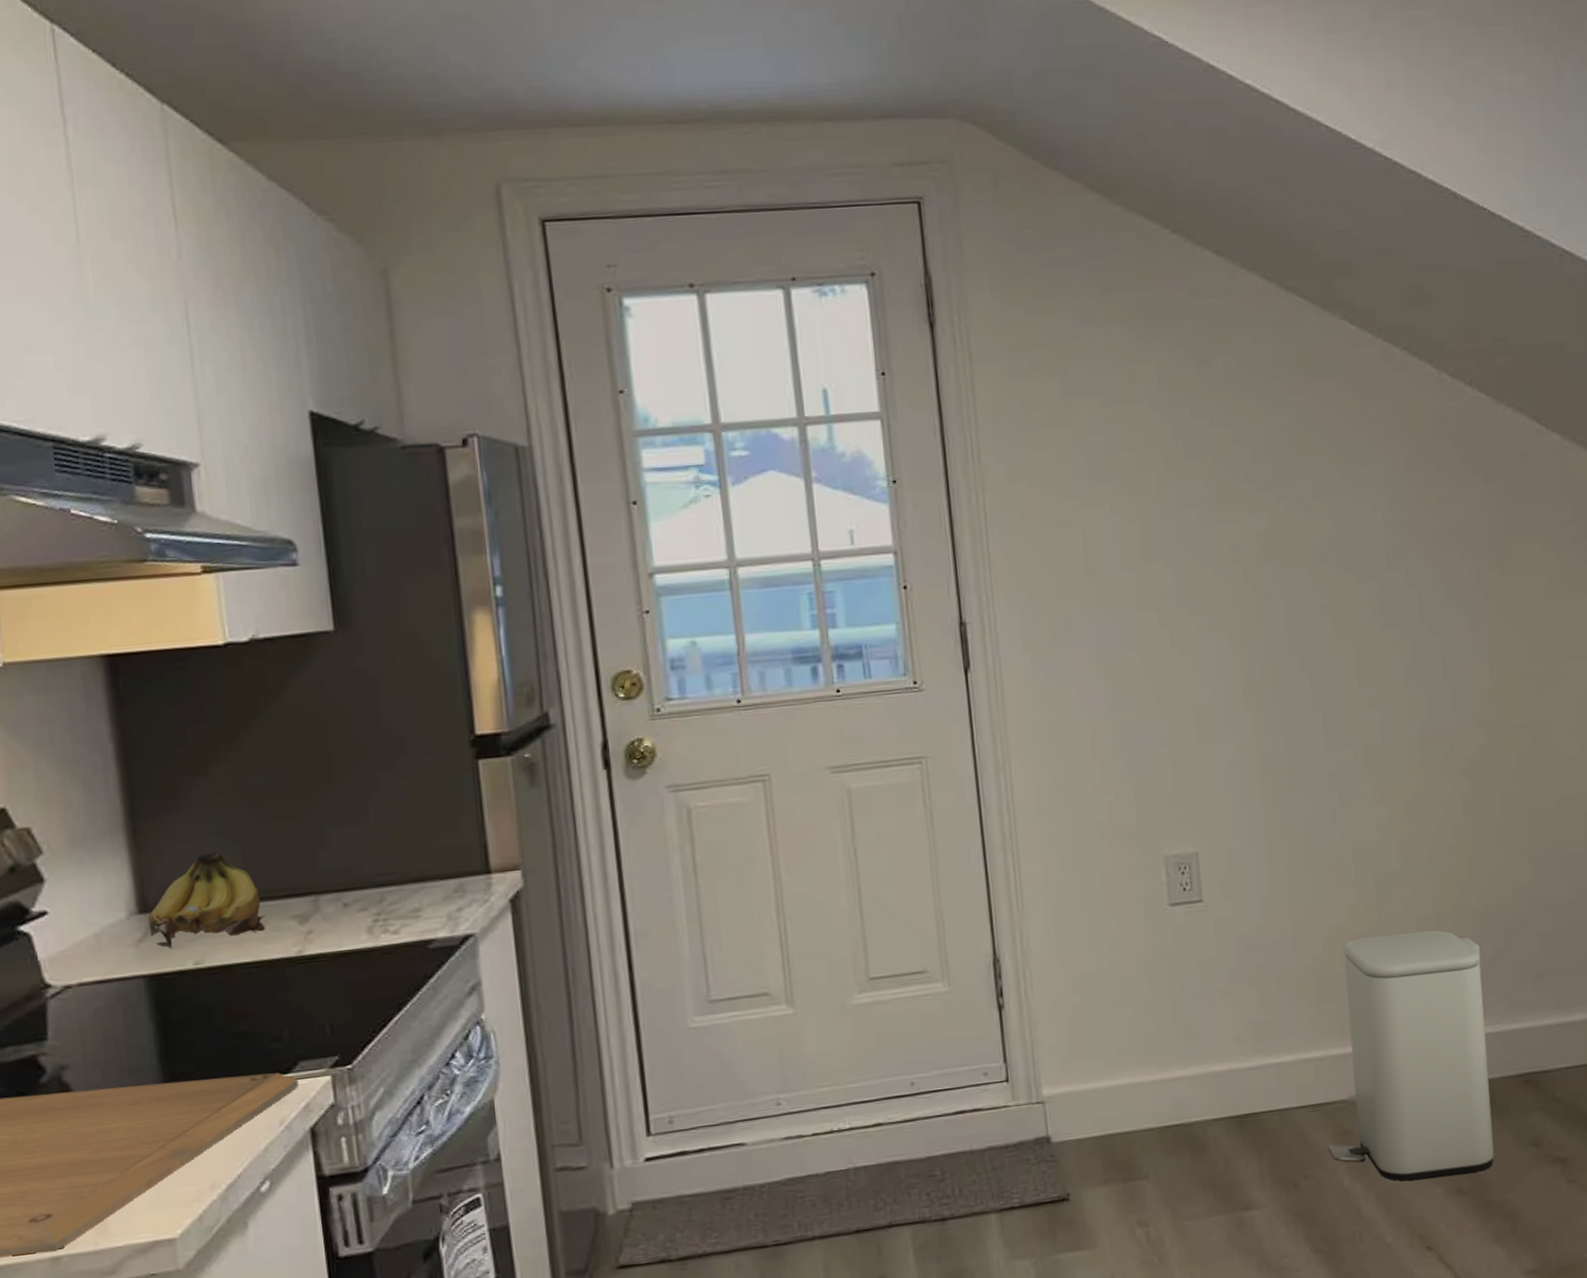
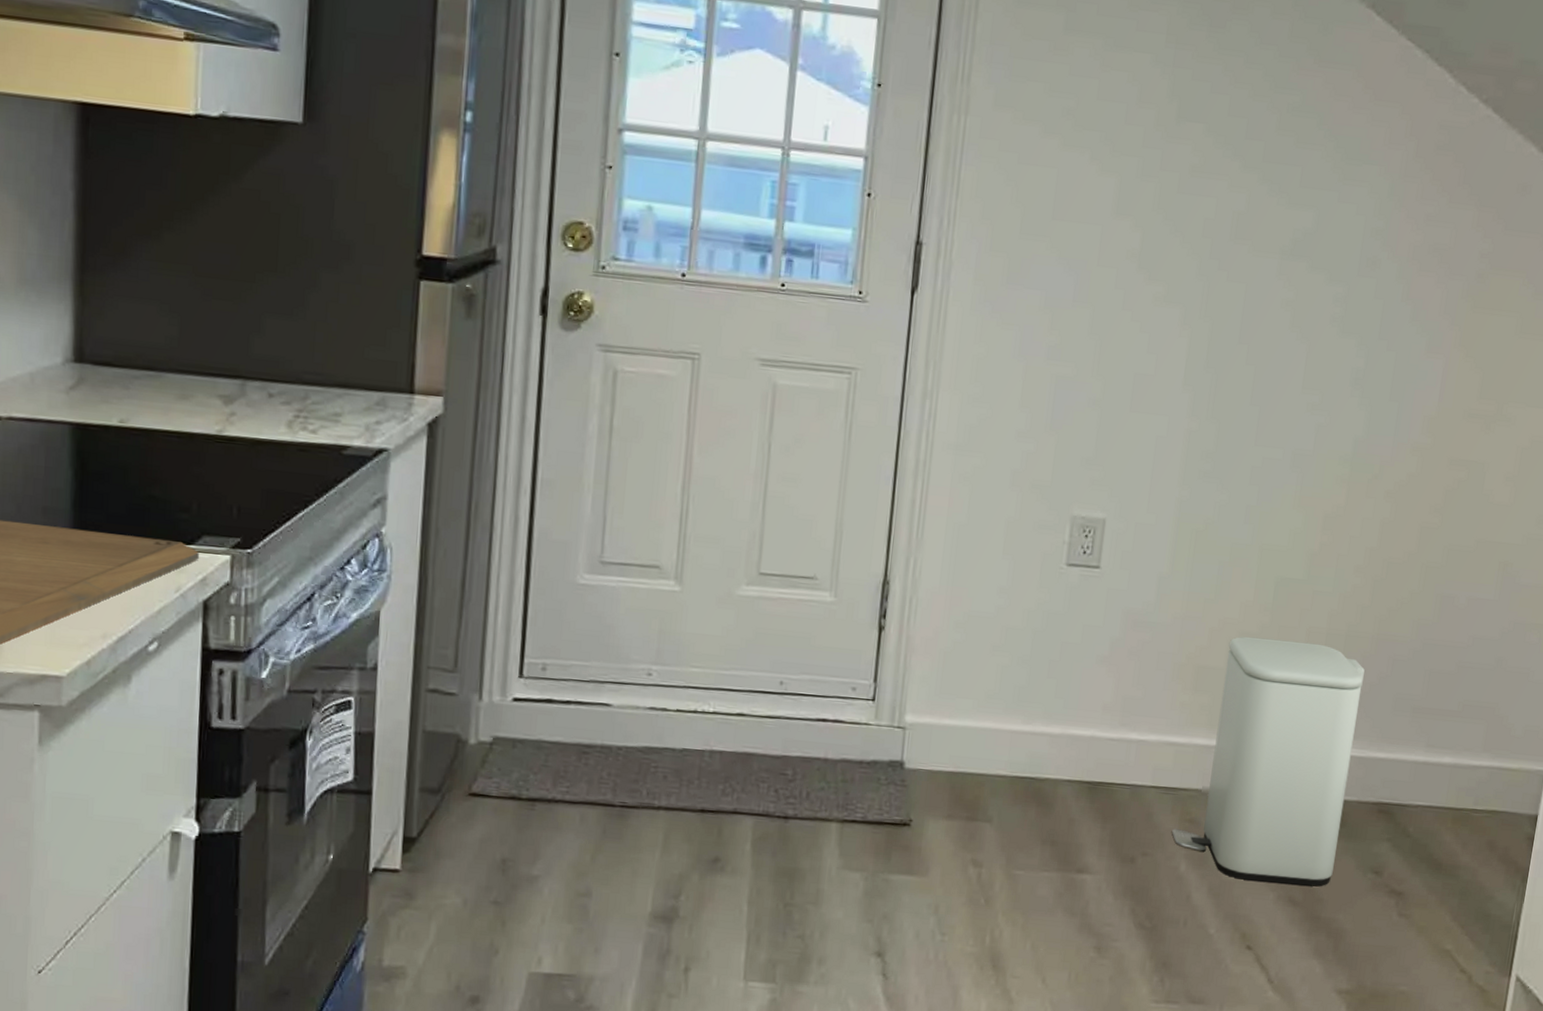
fruit: present [148,852,266,948] -> none [81,317,194,404]

